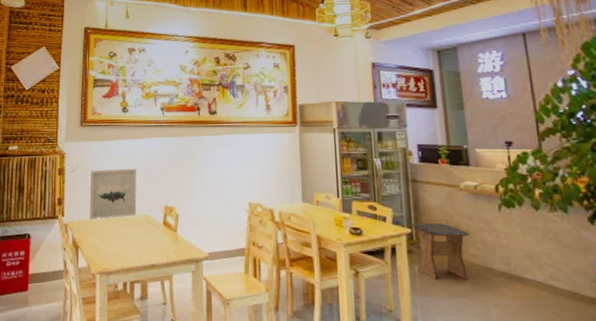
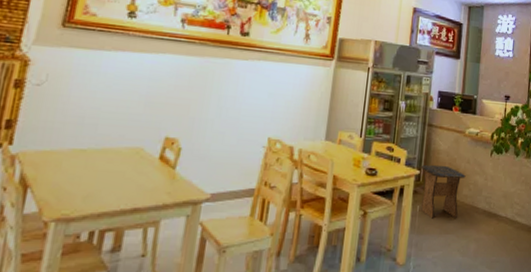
wall art: present [90,168,137,220] -> none [53,86,135,151]

